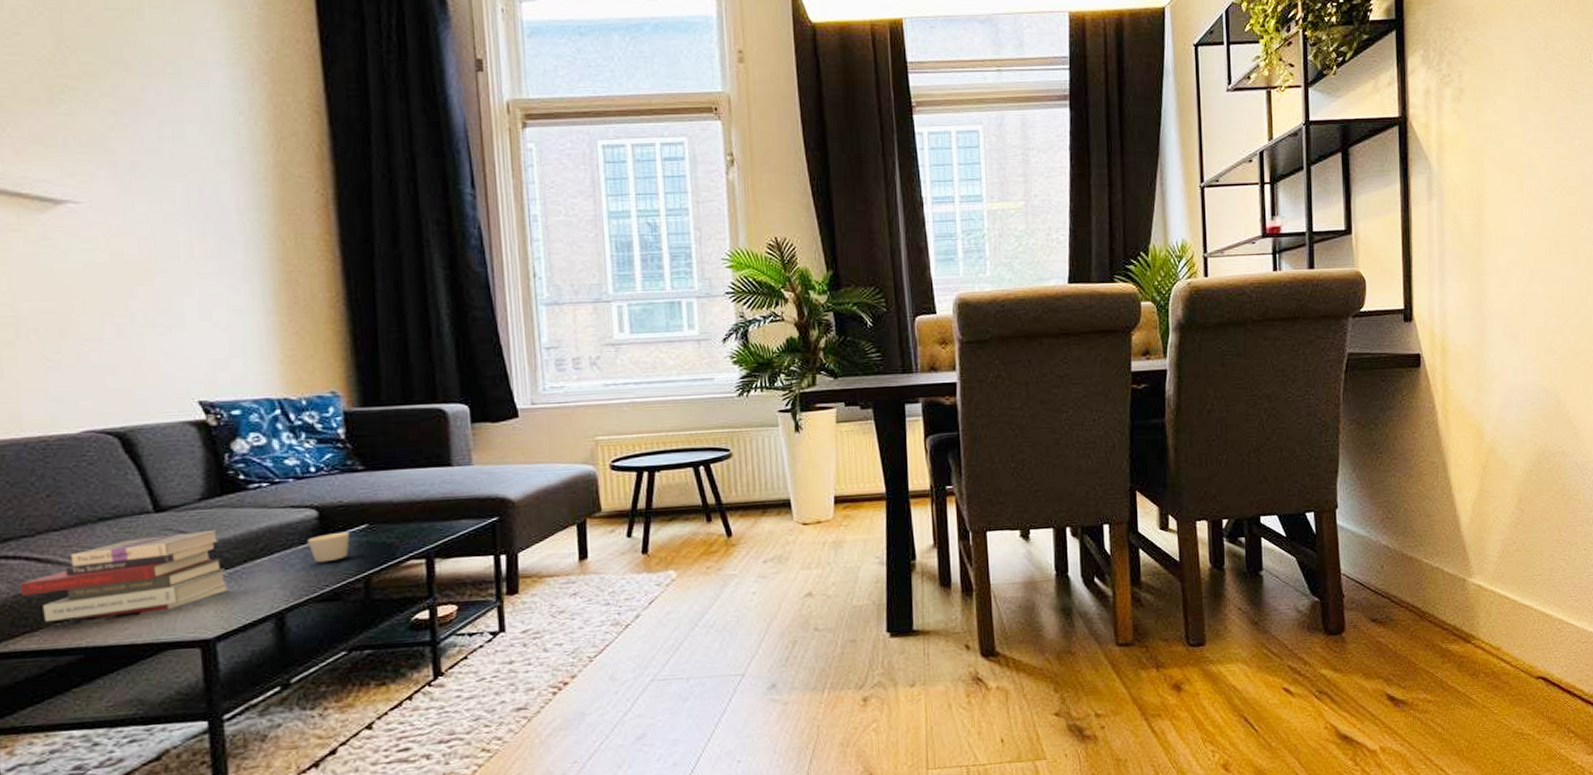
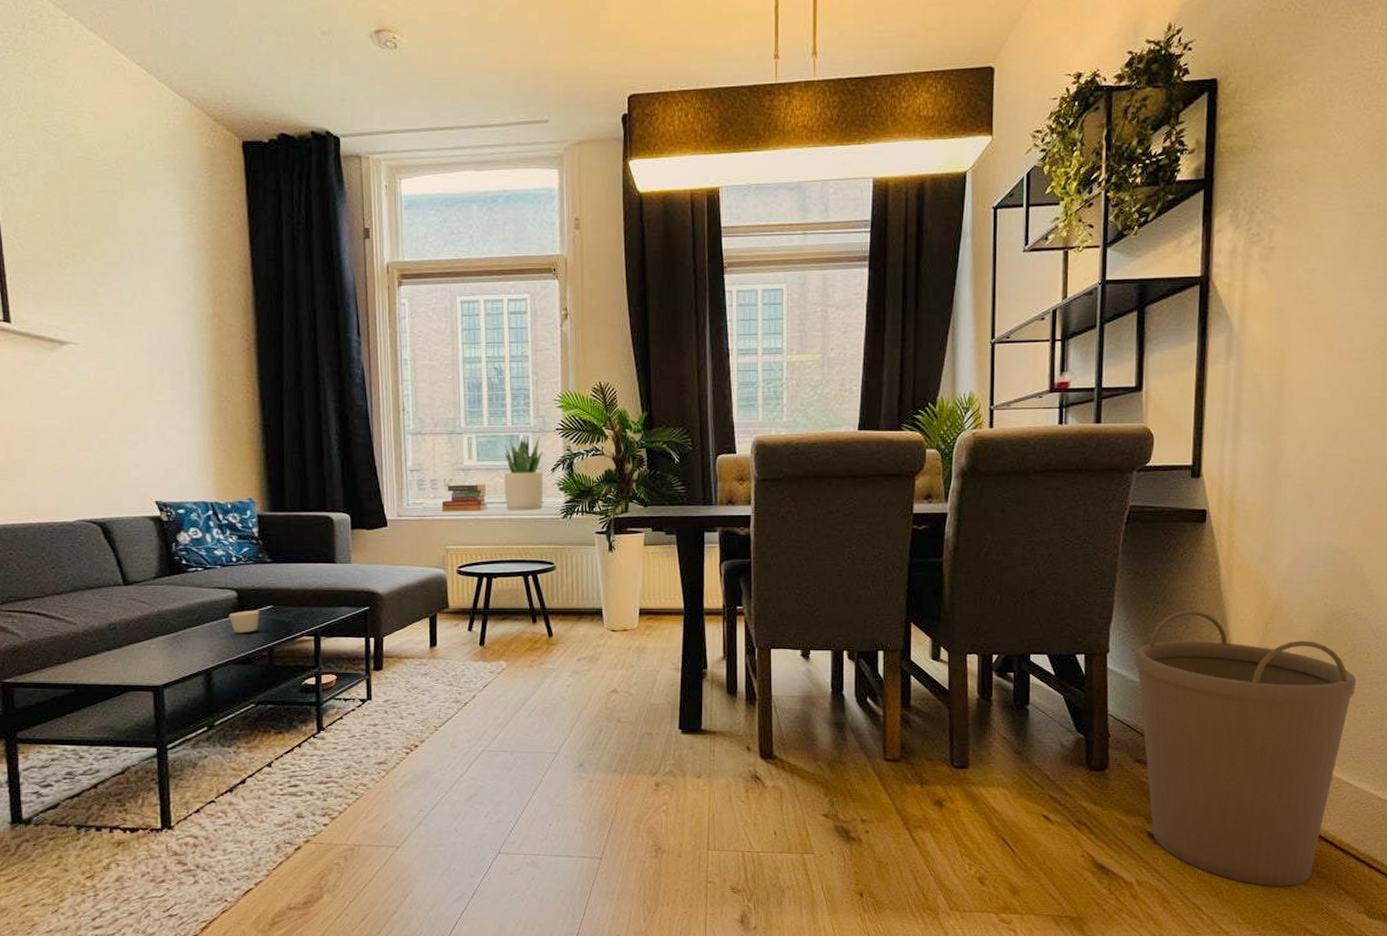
books: present [19,529,227,623] -> none [33,601,172,663]
books: none [587,361,646,397] -> present [441,484,488,512]
planter: none [663,301,714,391] -> present [503,435,544,511]
basket: none [1362,458,1569,738] -> present [1135,610,1357,886]

